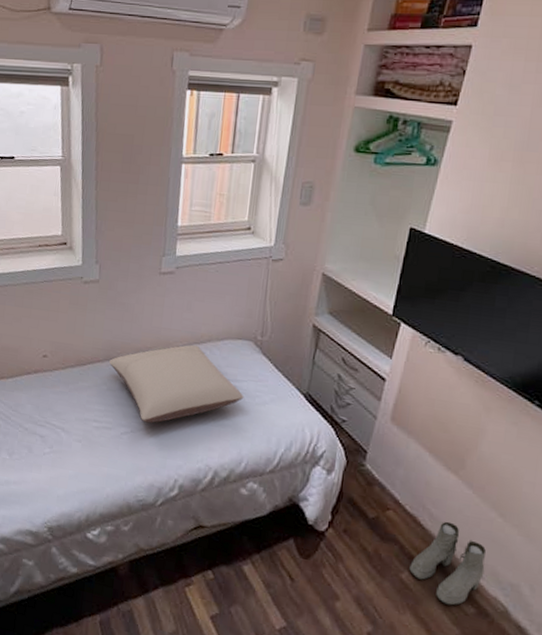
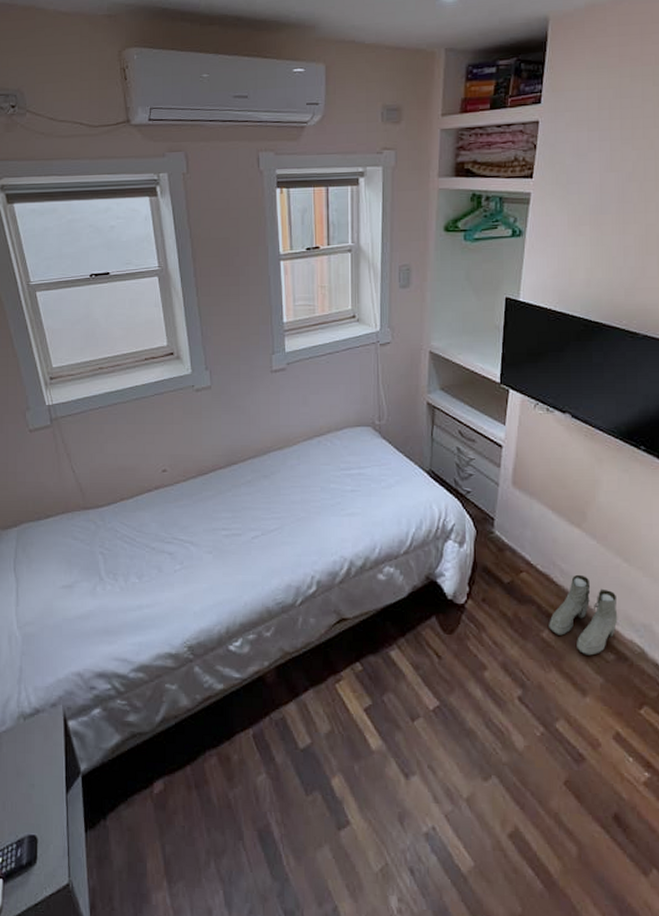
pillow: present [108,344,244,424] -> none [230,438,370,523]

